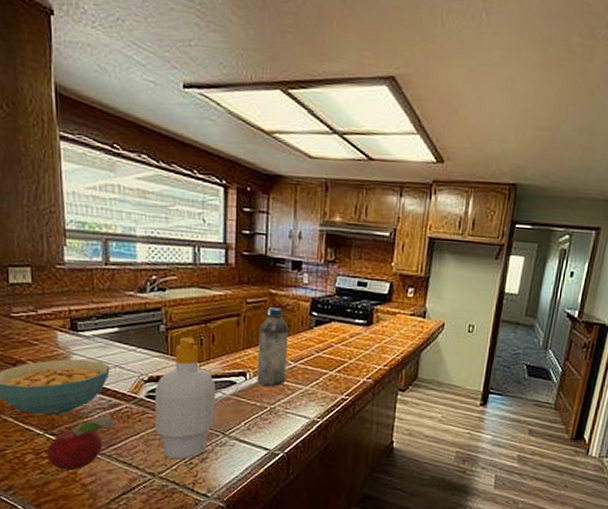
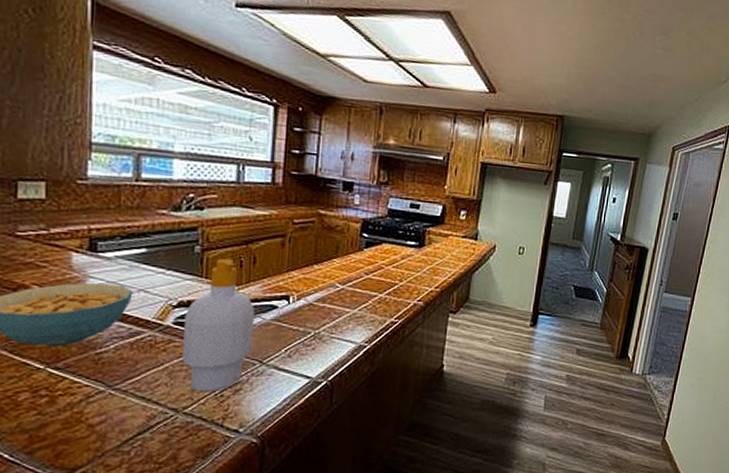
fruit: present [47,414,116,470] -> none [47,344,135,409]
water bottle: present [257,307,289,387] -> none [300,228,338,311]

